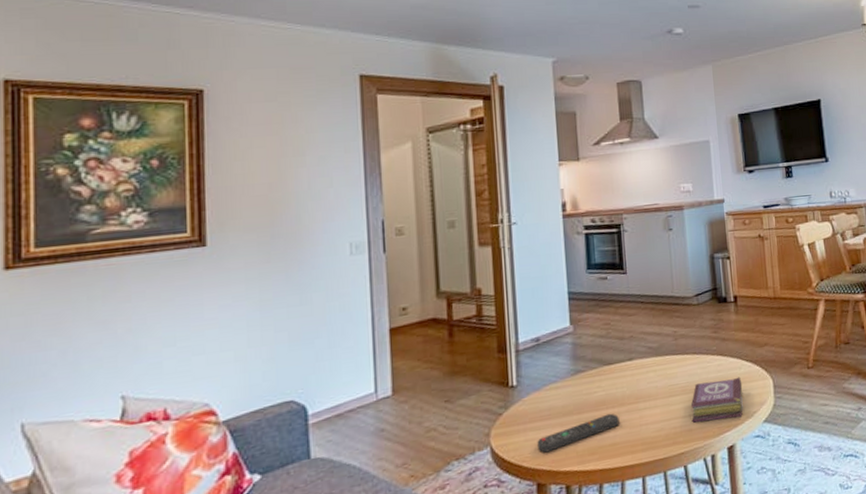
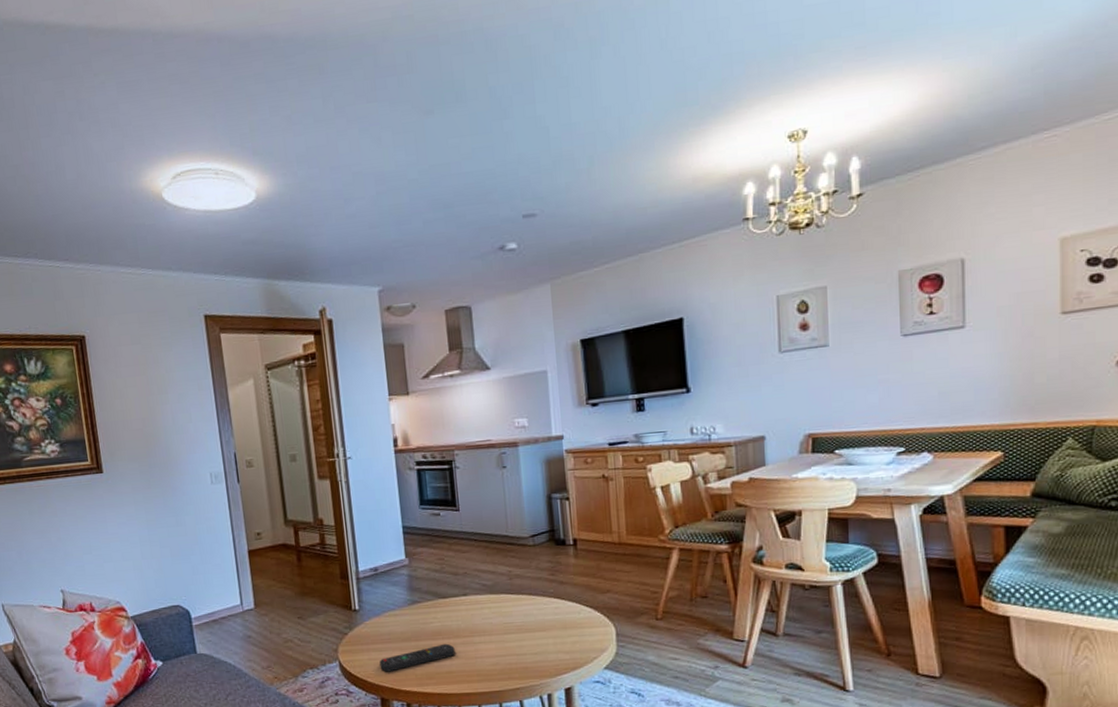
book: present [690,377,743,423] -> none [526,621,582,662]

